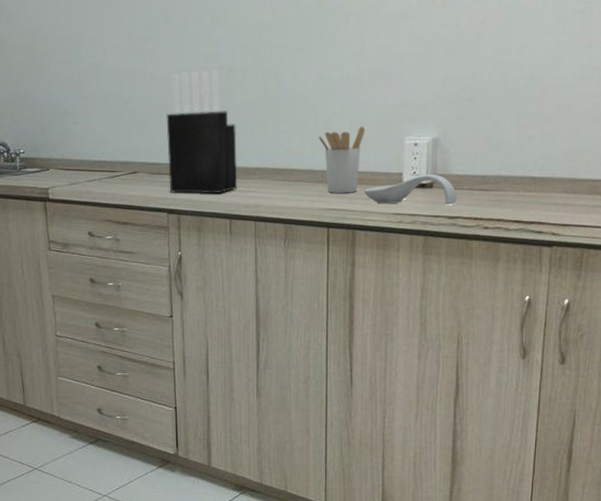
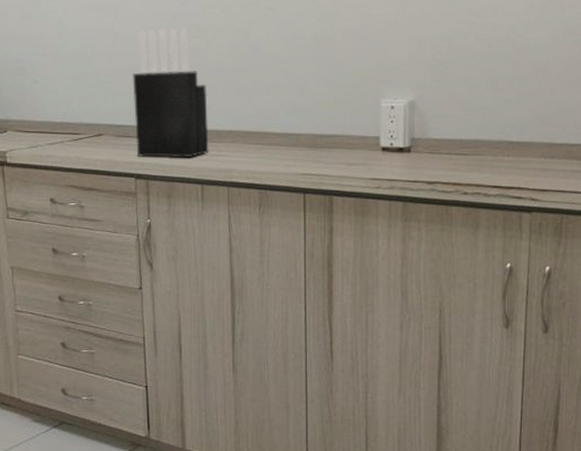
utensil holder: present [318,126,365,193] -> none [292,88,341,157]
spoon rest: present [363,173,457,205] -> none [340,137,435,170]

